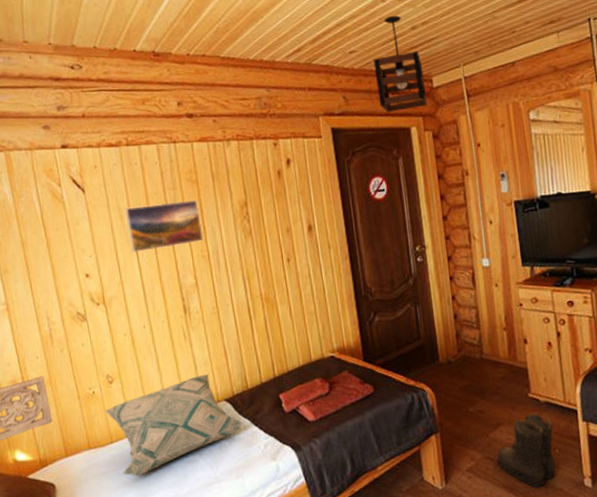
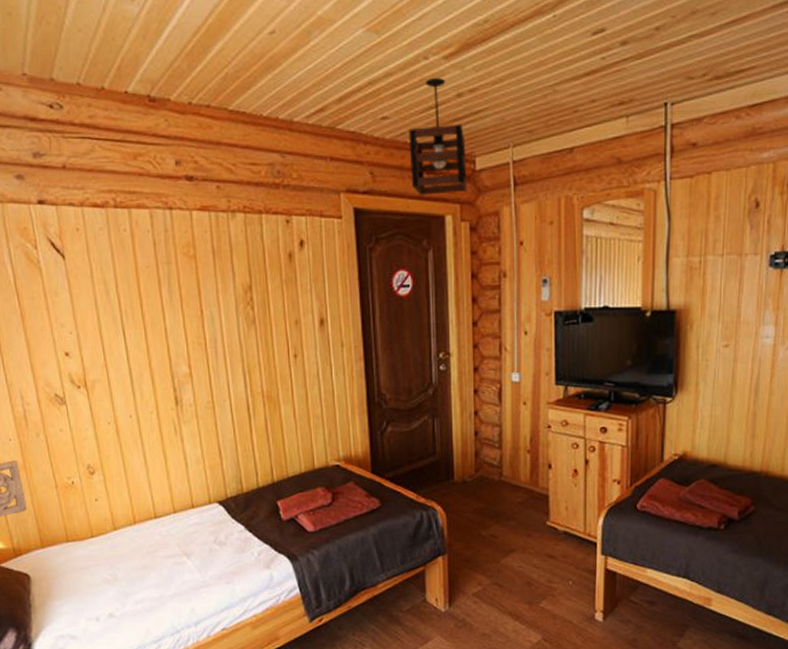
decorative pillow: present [105,373,244,476] -> none [85,472,237,573]
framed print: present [125,200,204,253] -> none [111,278,201,334]
boots: present [495,413,557,487] -> none [504,542,569,617]

